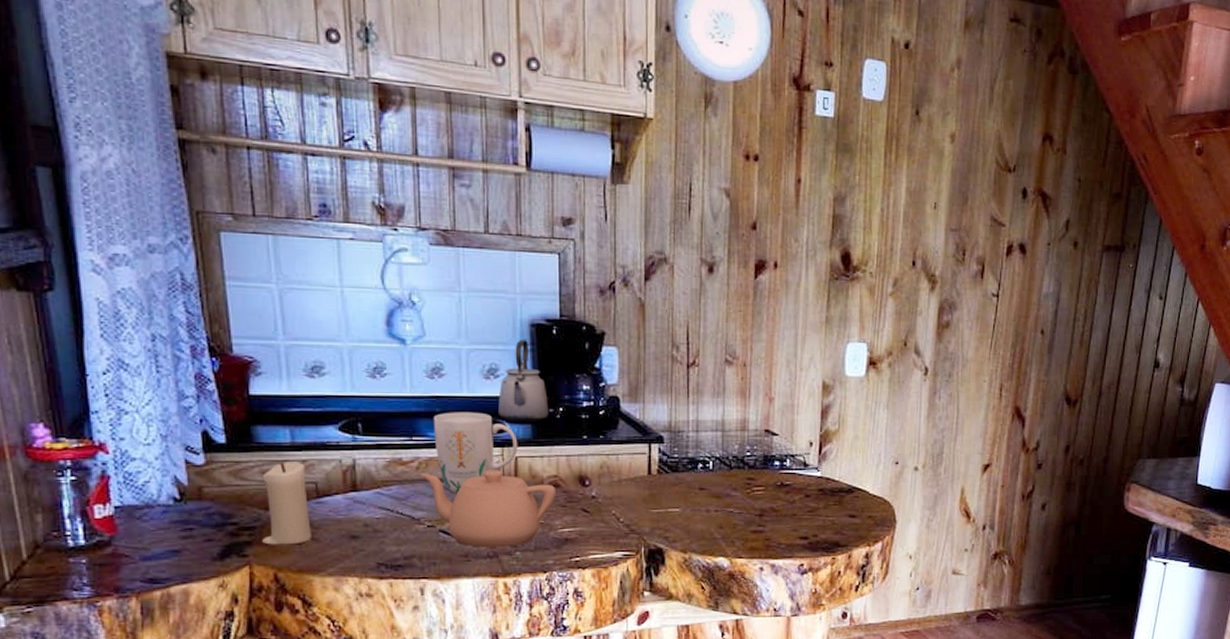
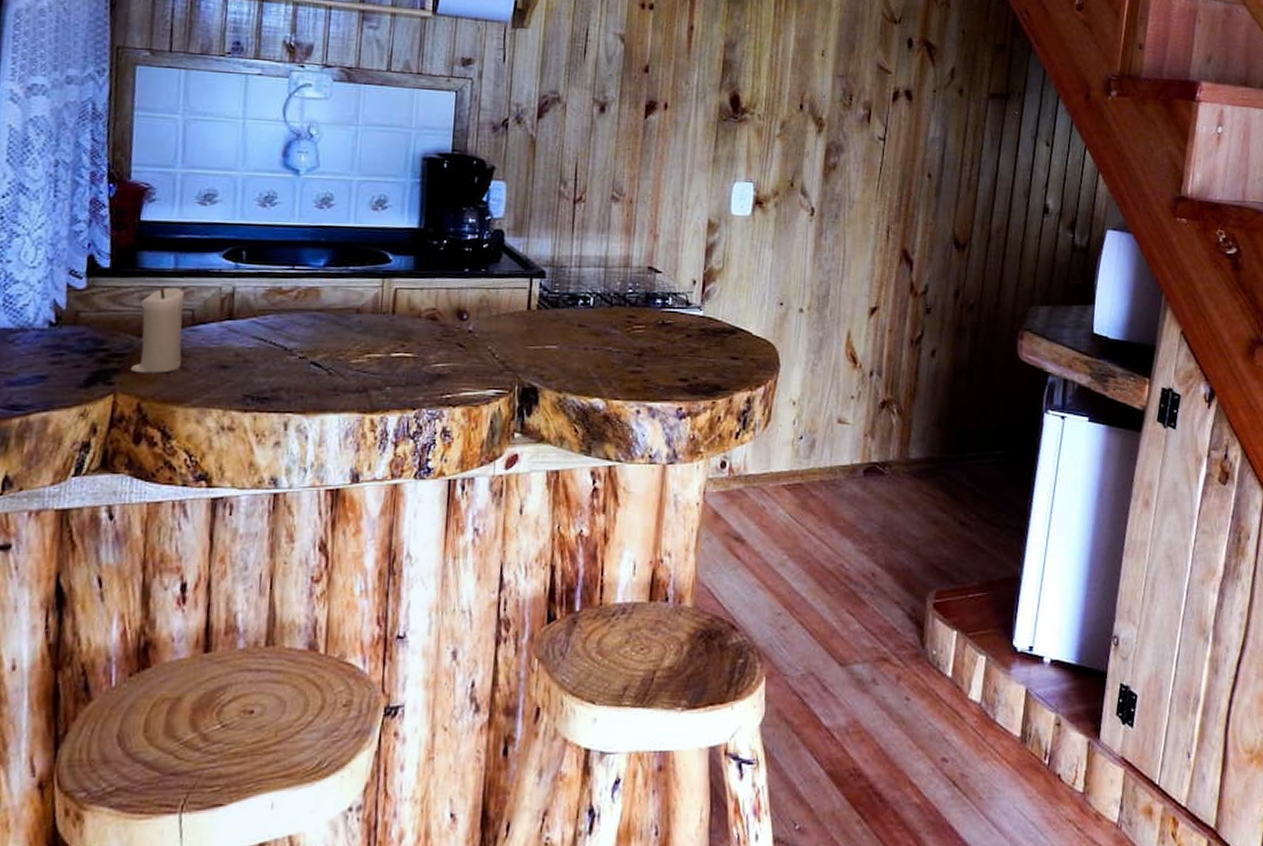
teapot: present [420,470,557,548] -> none [297,301,434,382]
mug: present [433,412,518,493] -> none [316,242,400,324]
kettle: present [498,340,550,423] -> none [383,172,434,255]

